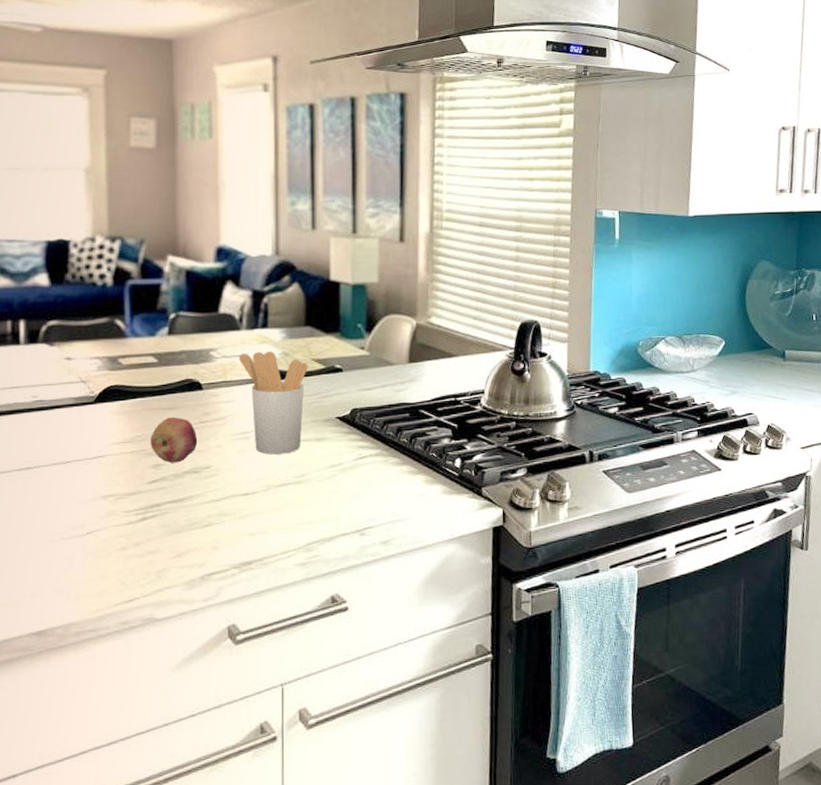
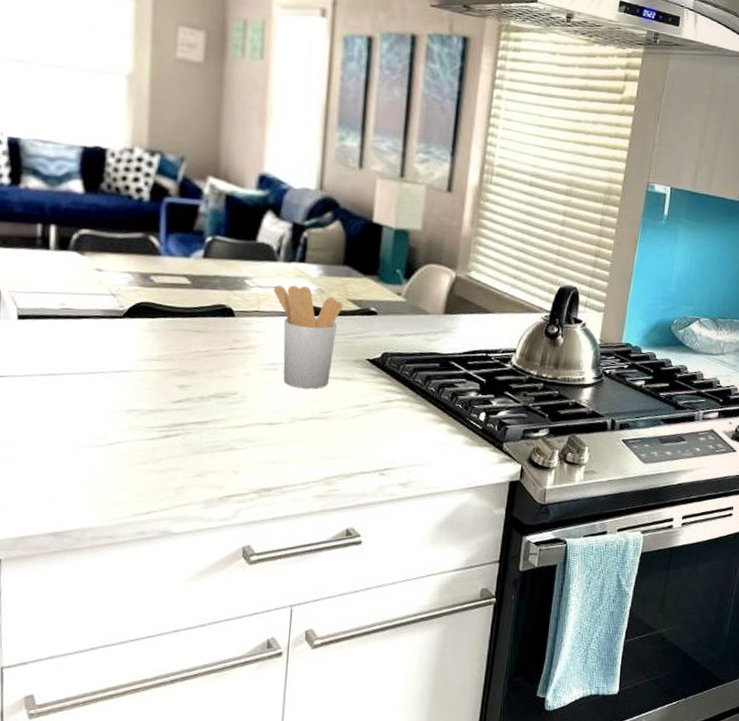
fruit: present [150,416,198,463] -> none [178,340,226,386]

